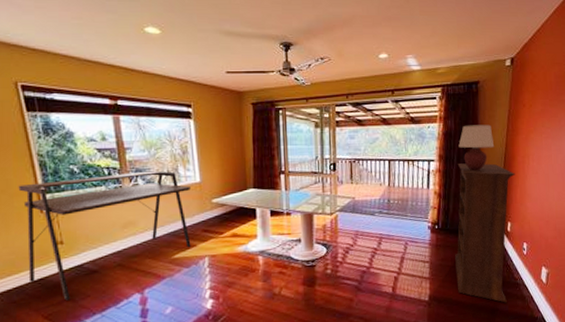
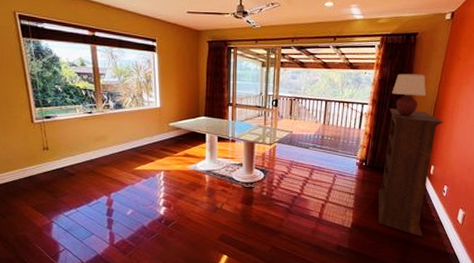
desk: present [18,171,191,300] -> none [15,94,152,196]

